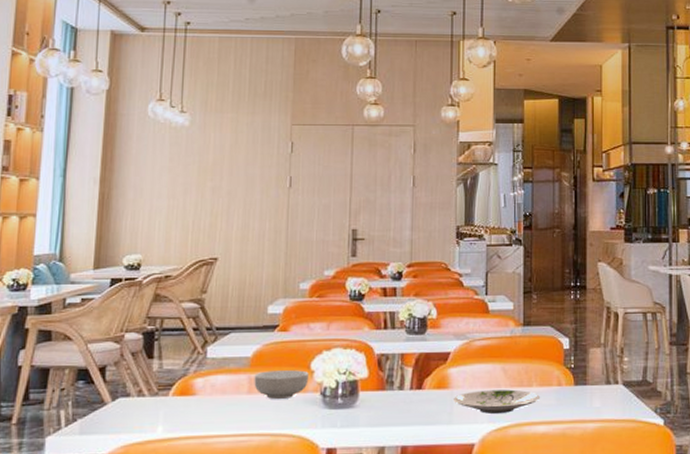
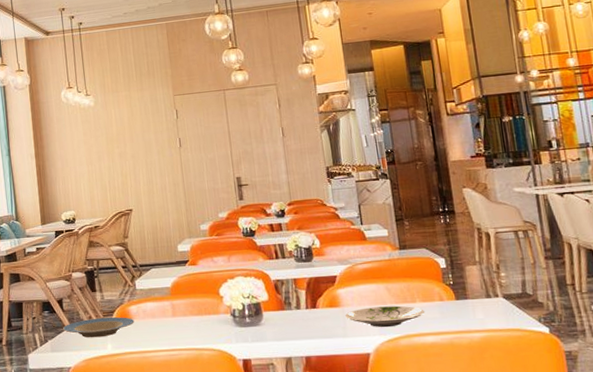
plate: none [99,391,198,418] -> present [62,317,135,338]
cereal bowl: present [254,370,309,400] -> none [175,296,220,321]

